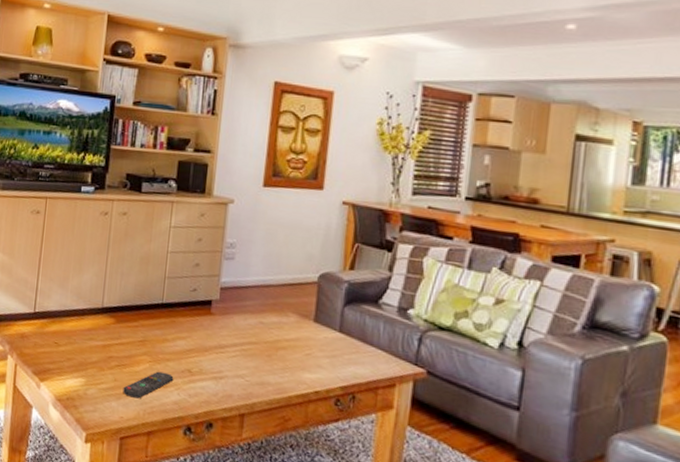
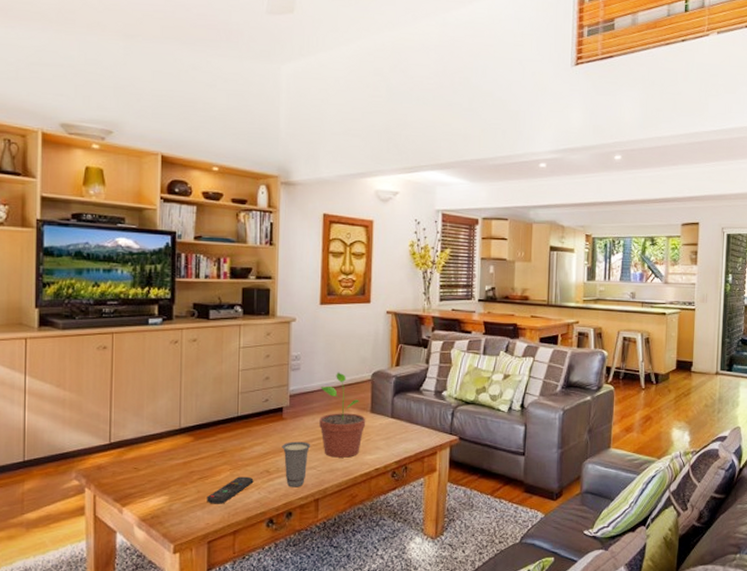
cup: none [207,341,241,396] -> present [282,441,311,487]
potted plant: none [251,267,308,372] -> present [319,372,366,458]

